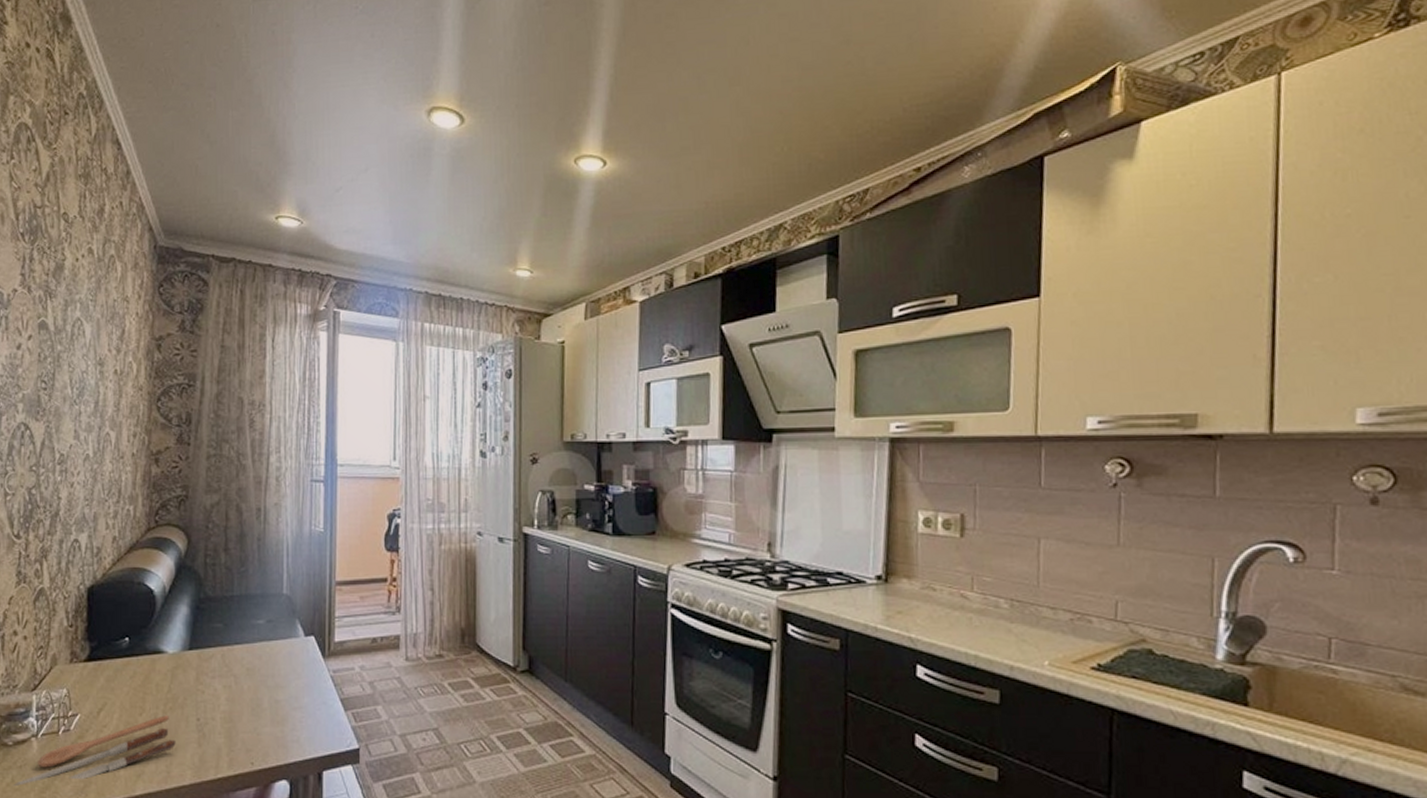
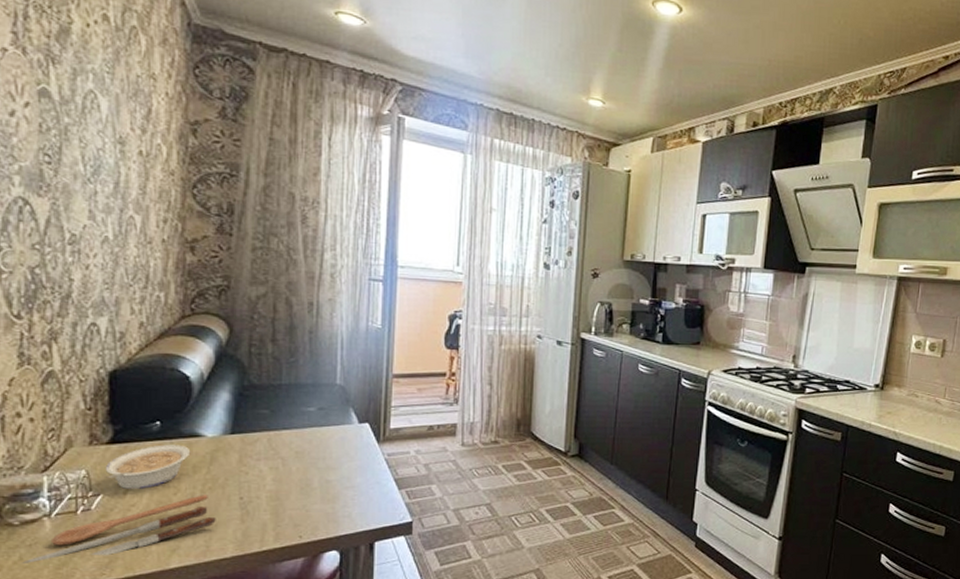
legume: none [82,662,154,709] -> present [105,444,191,489]

